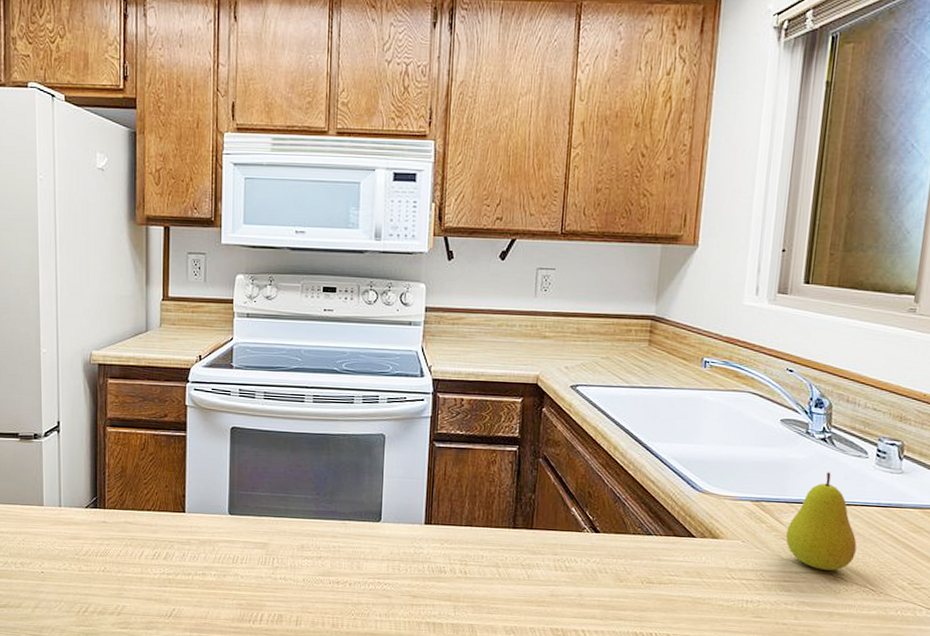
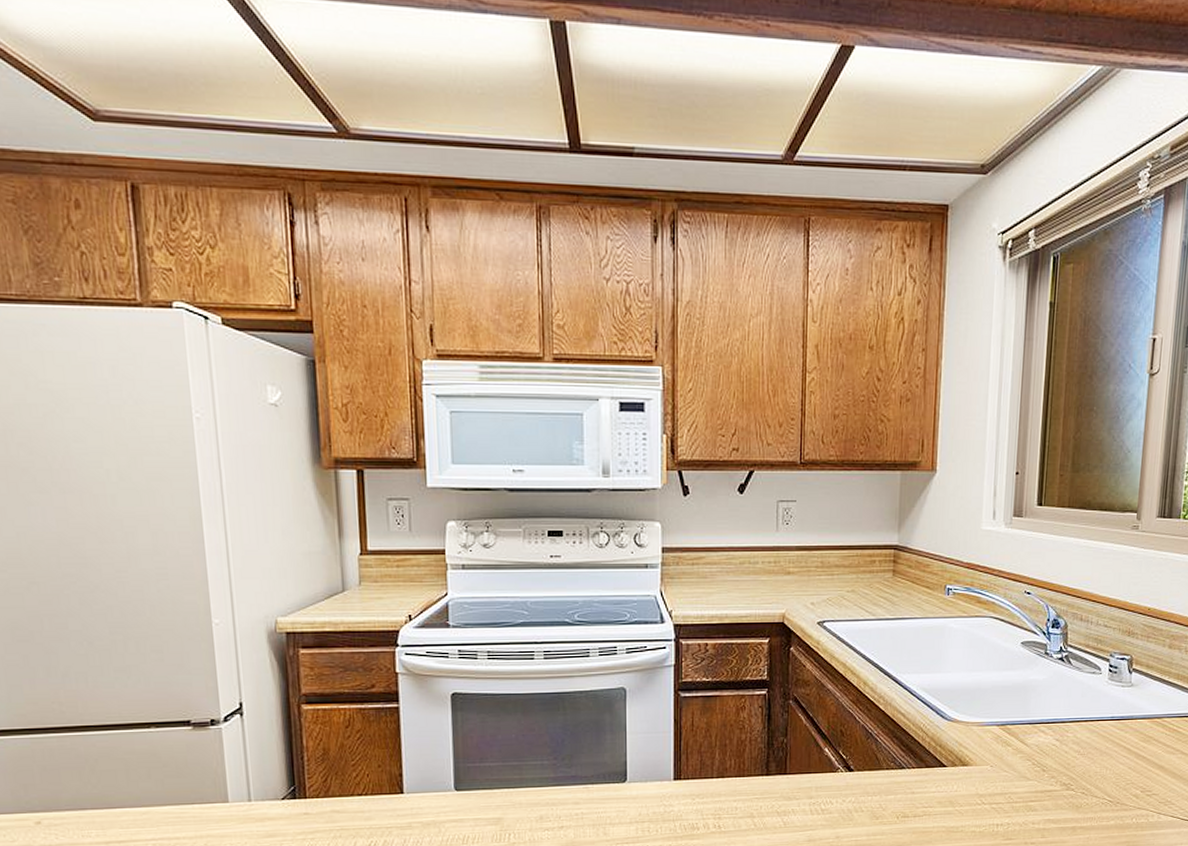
fruit: present [786,472,857,571] -> none [1030,690,1095,787]

